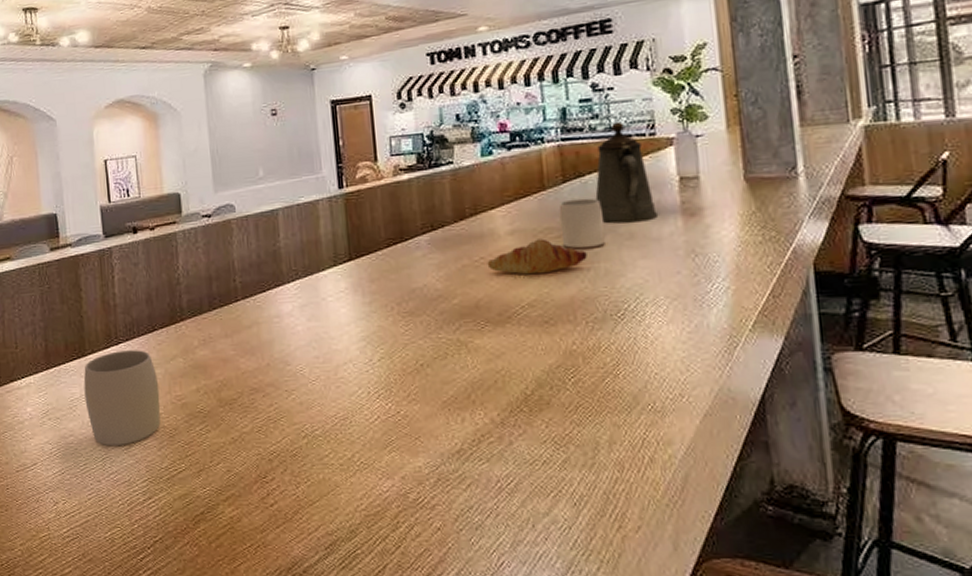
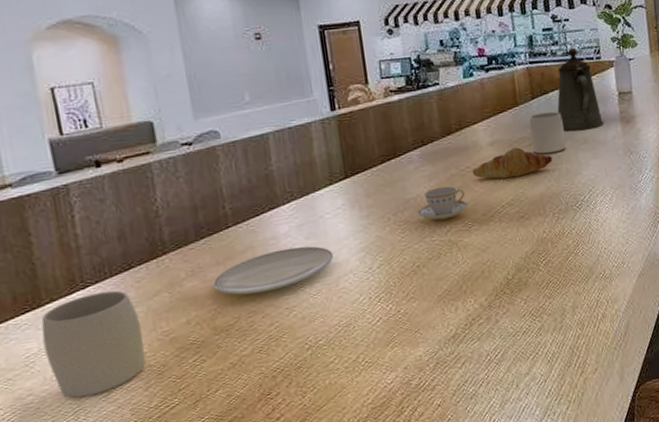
plate: none [221,328,334,371] -> present [213,246,334,296]
teacup: none [423,277,482,316] -> present [417,186,469,221]

